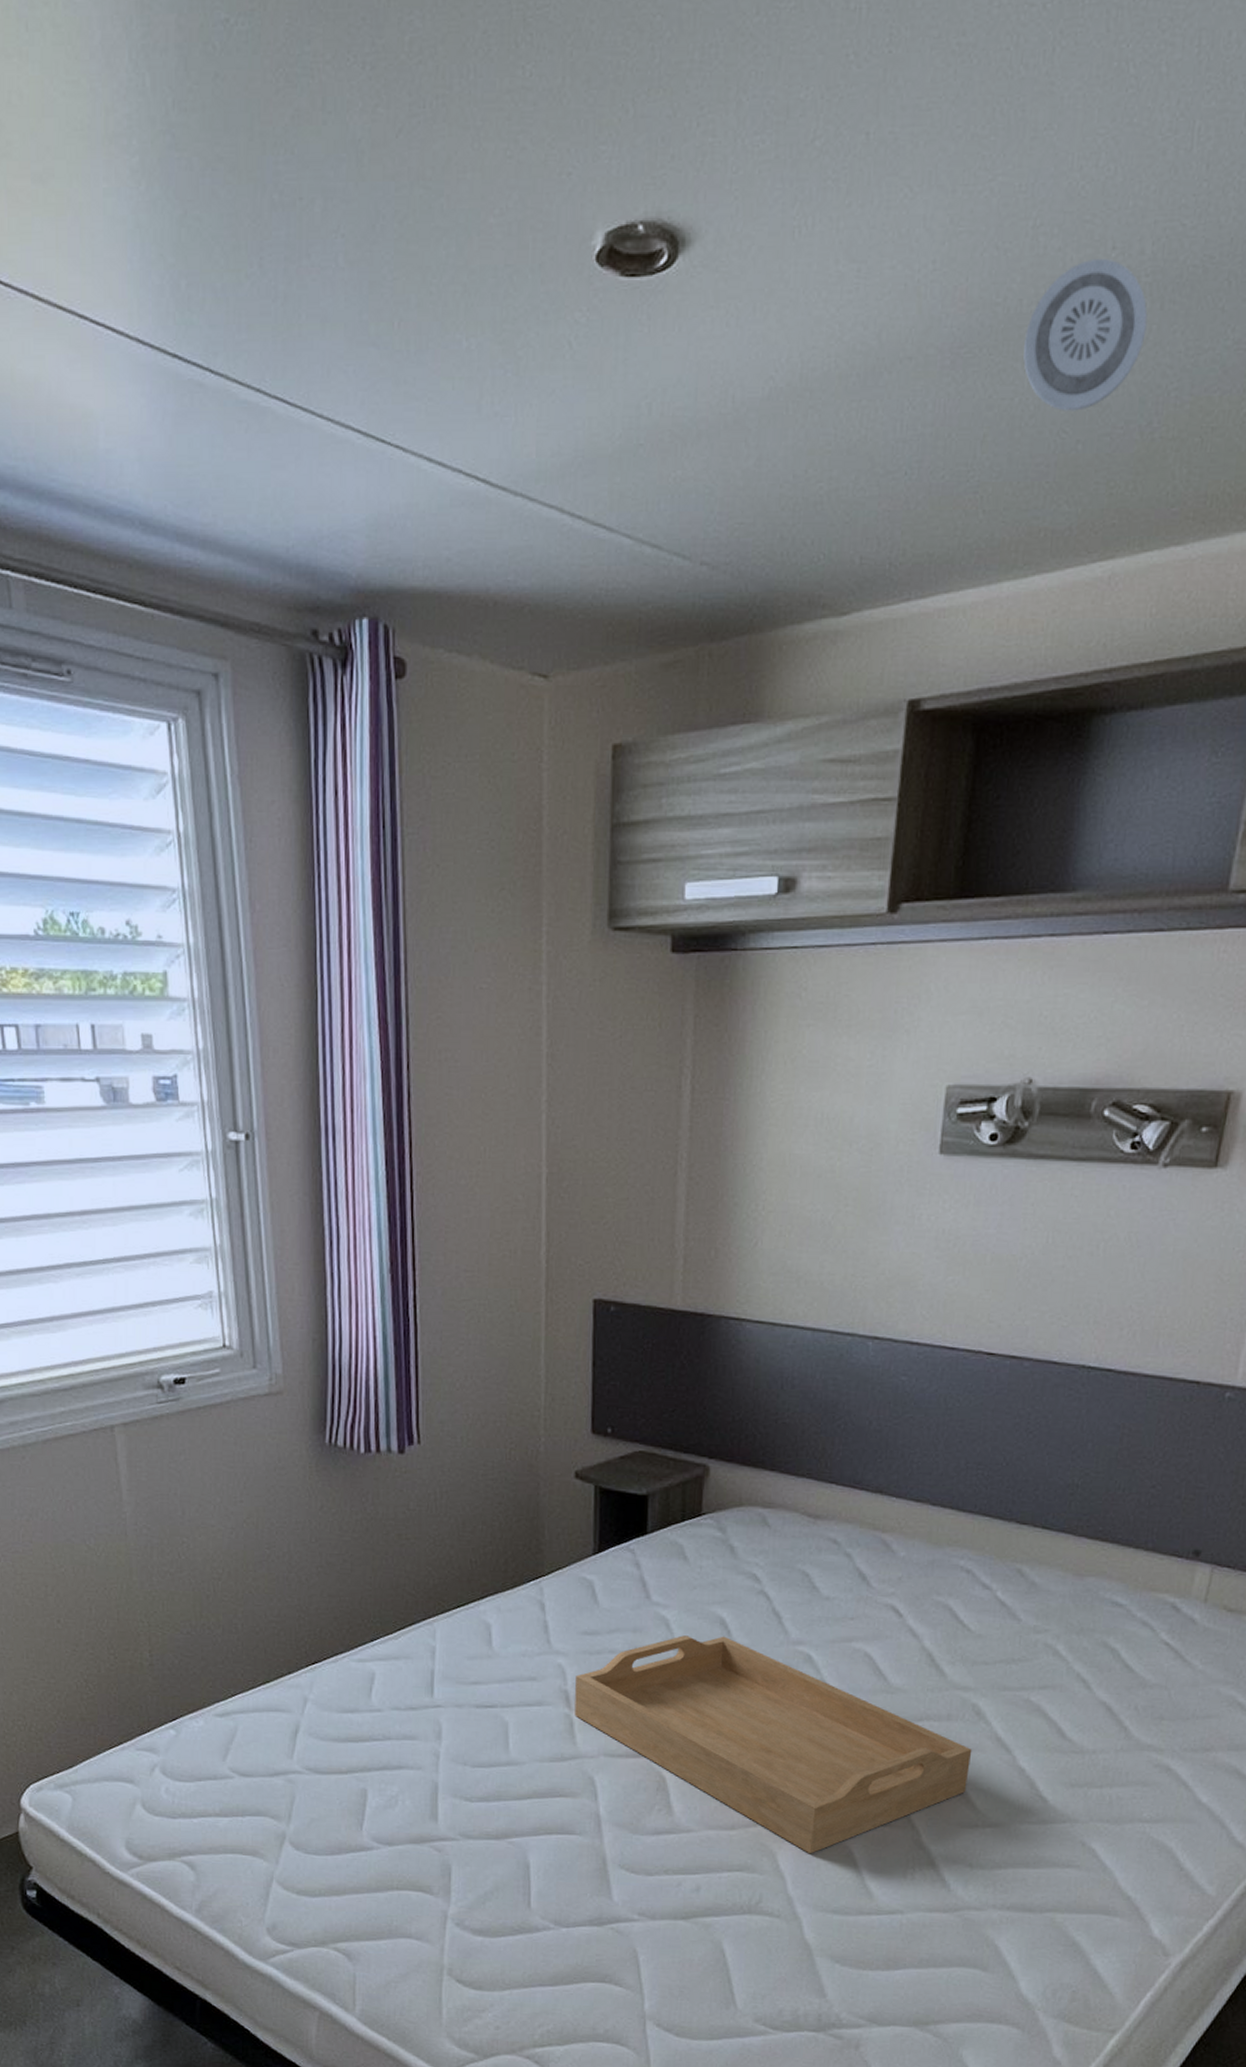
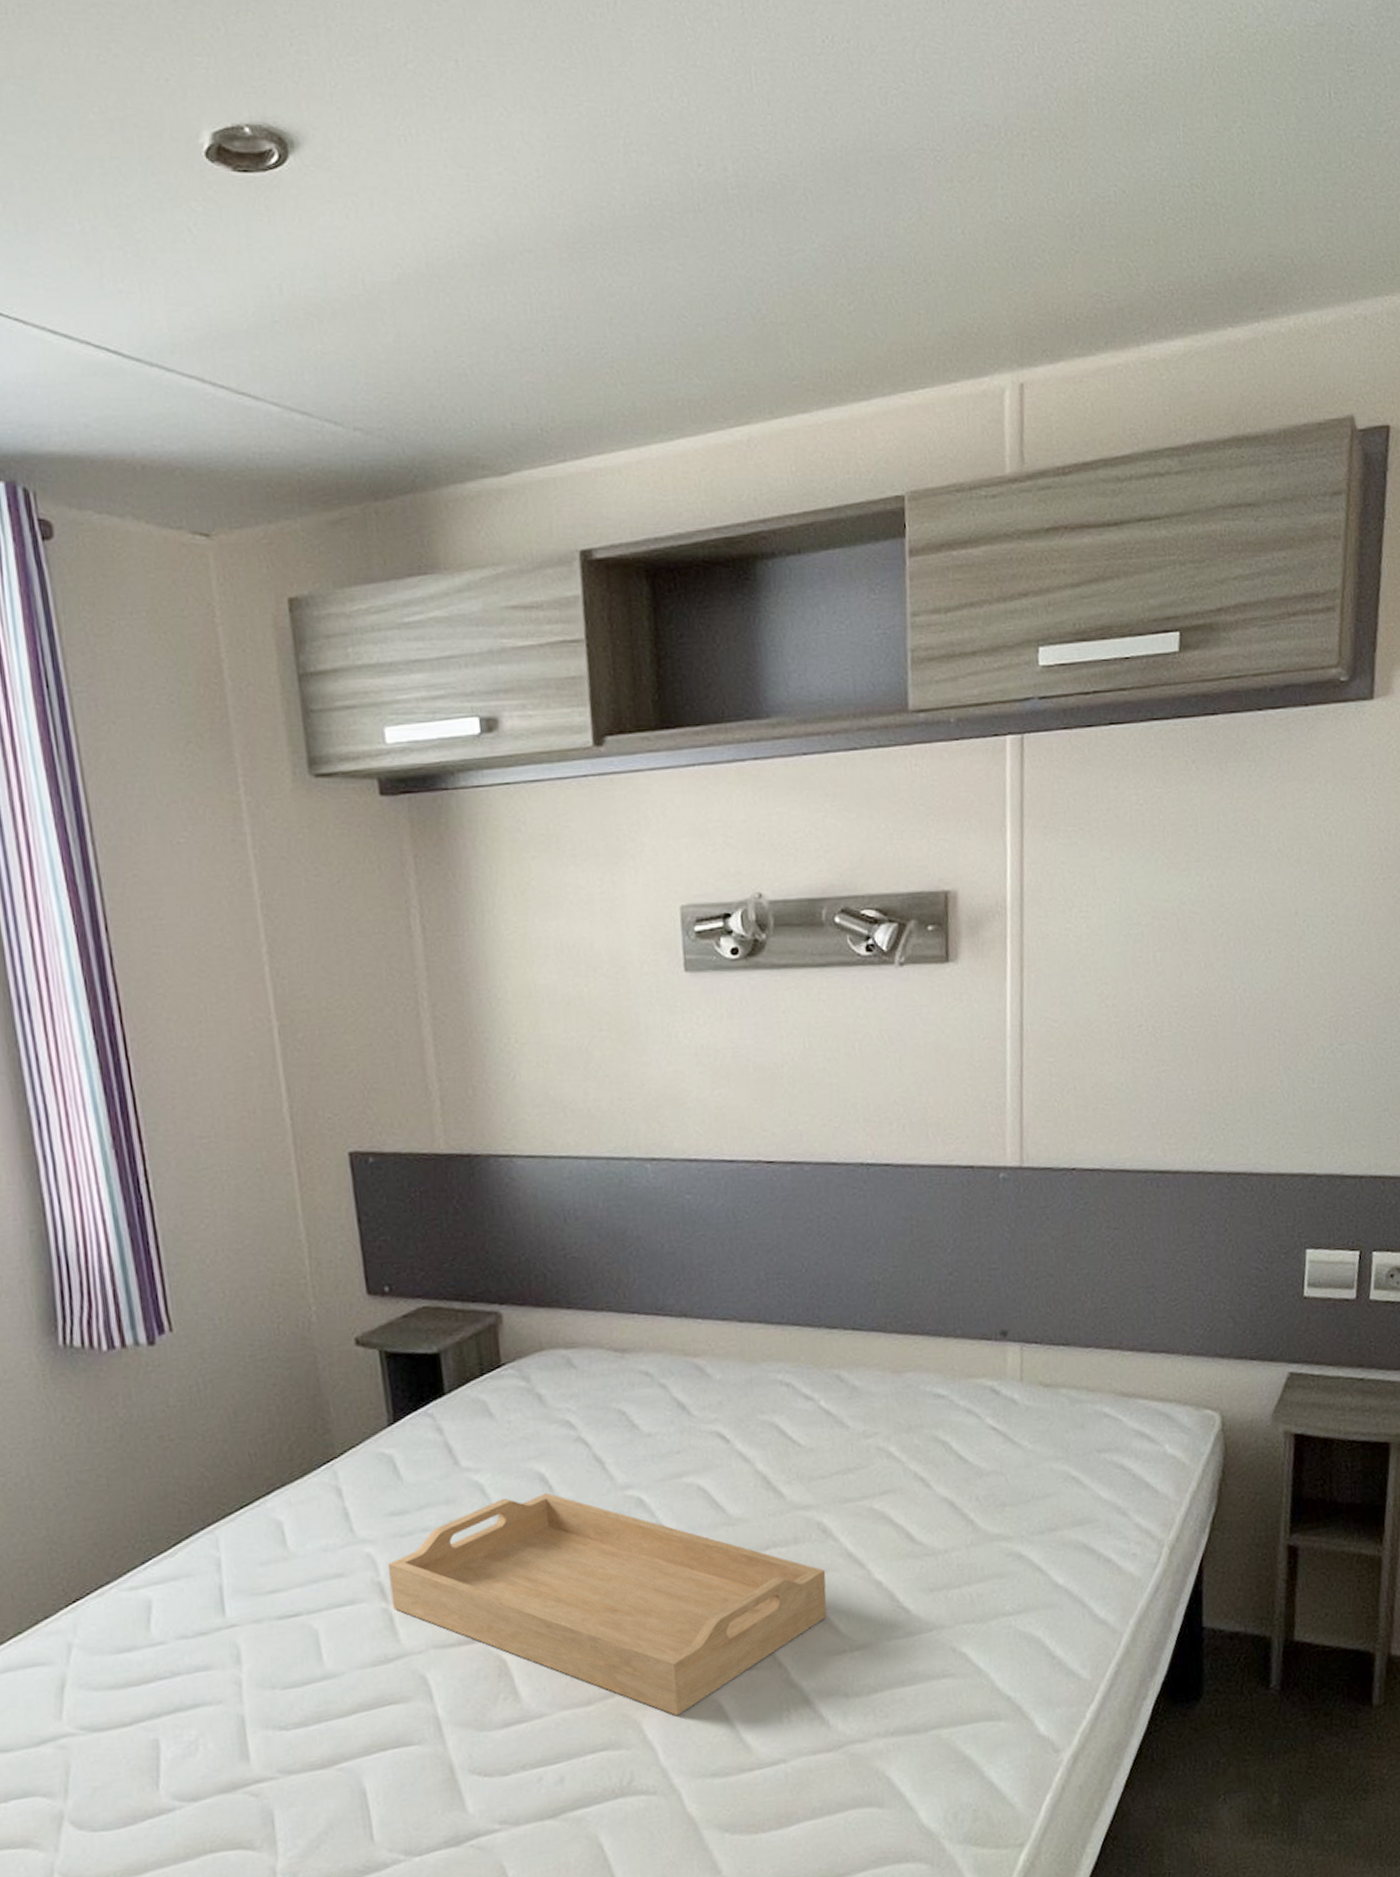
smoke detector: present [1023,259,1148,411] -> none [633,174,742,299]

